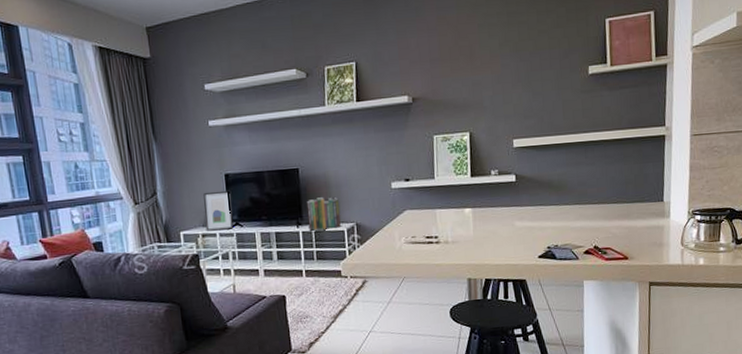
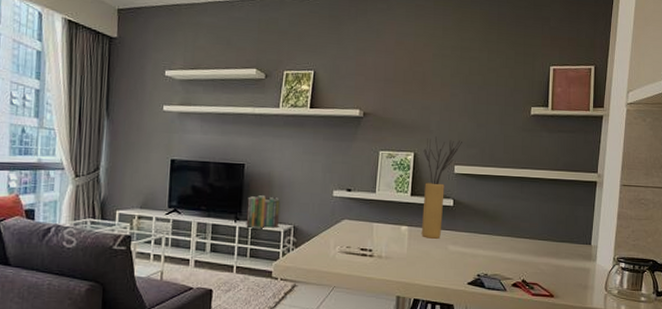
picture frame: present [203,190,234,231] -> none [143,175,175,215]
vase: none [479,112,519,218] -> present [422,136,462,239]

